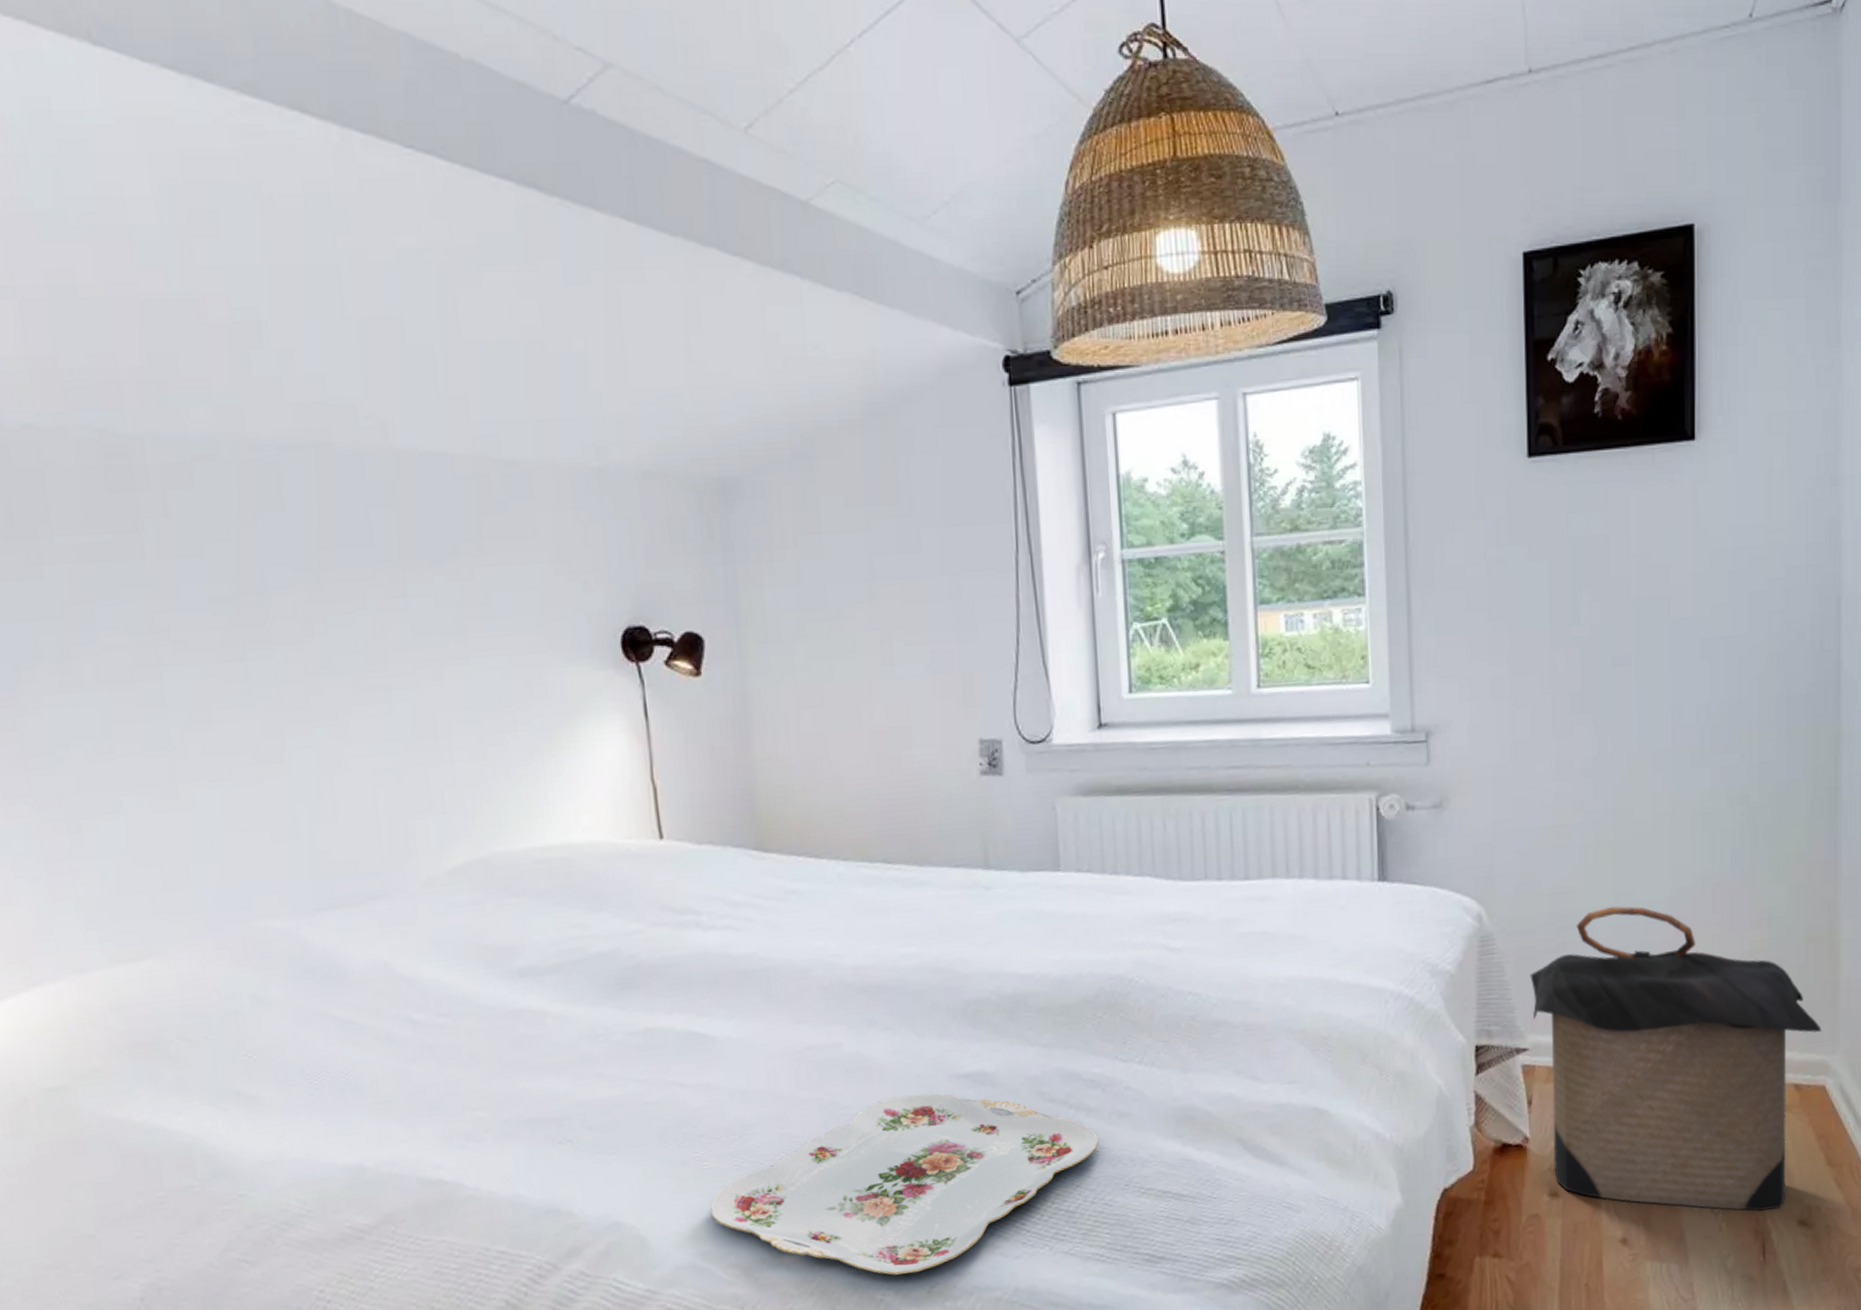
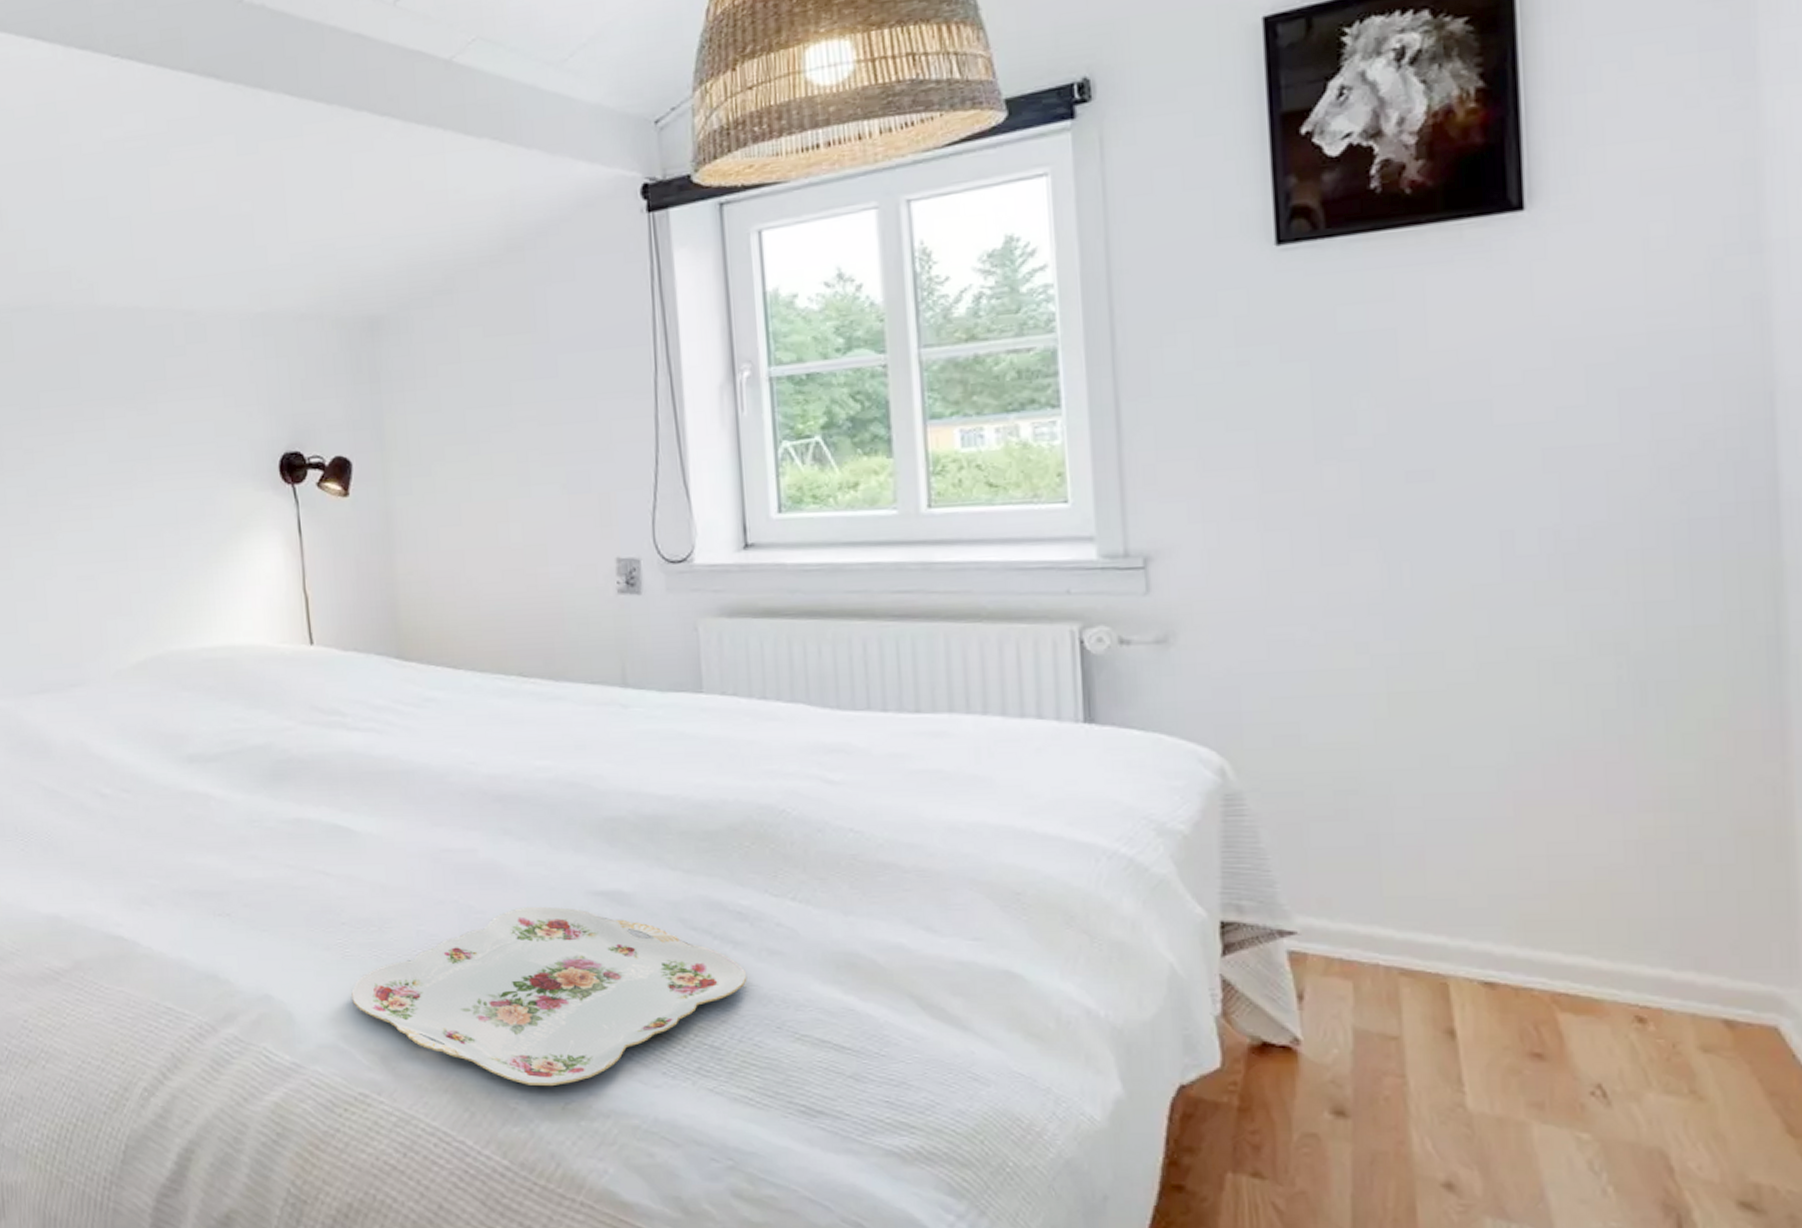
laundry hamper: present [1530,906,1821,1211] -> none [1296,770,1768,1181]

